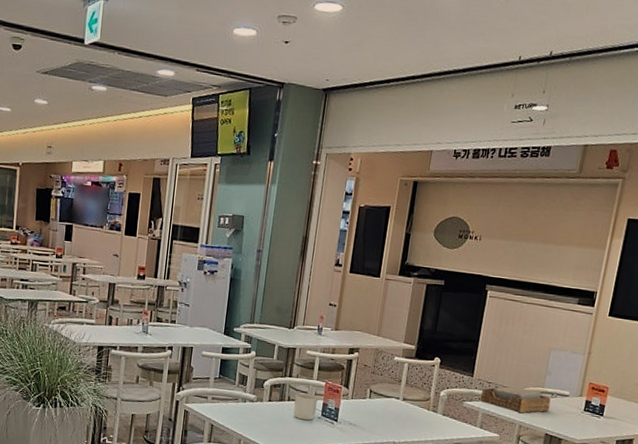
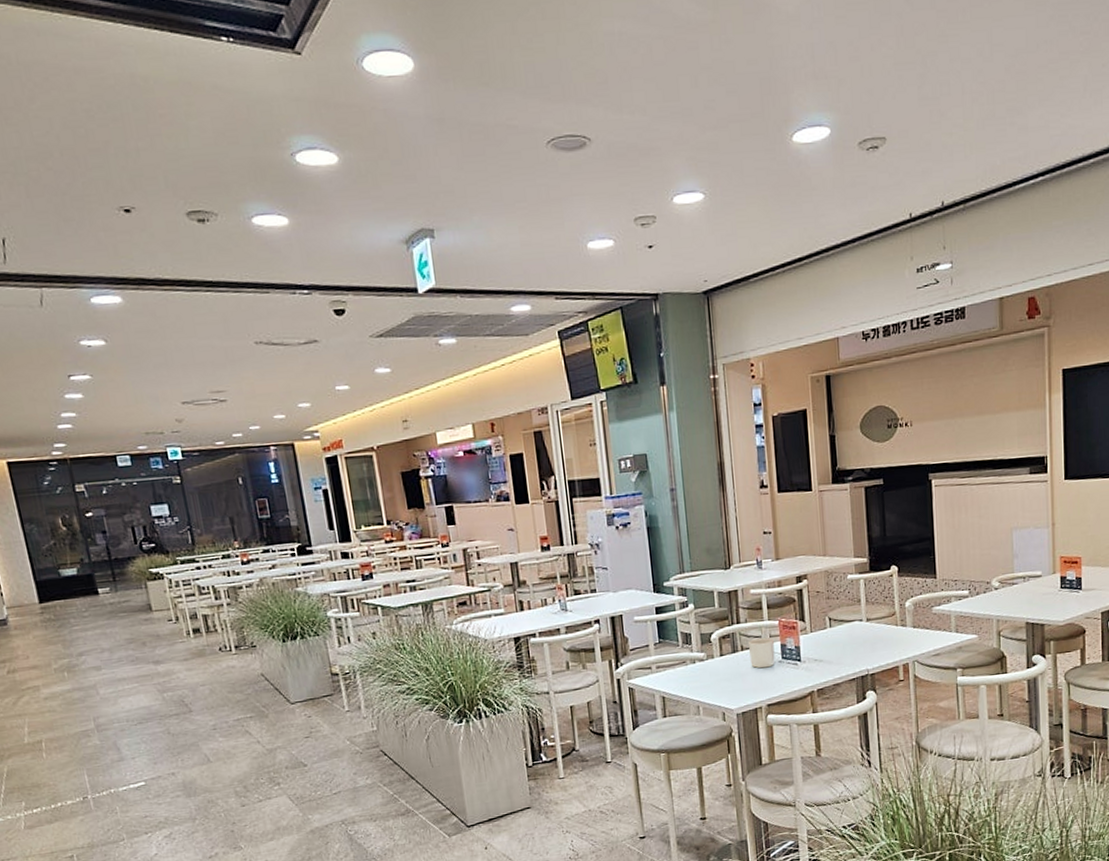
napkin holder: present [480,386,551,414] -> none [949,578,1025,607]

